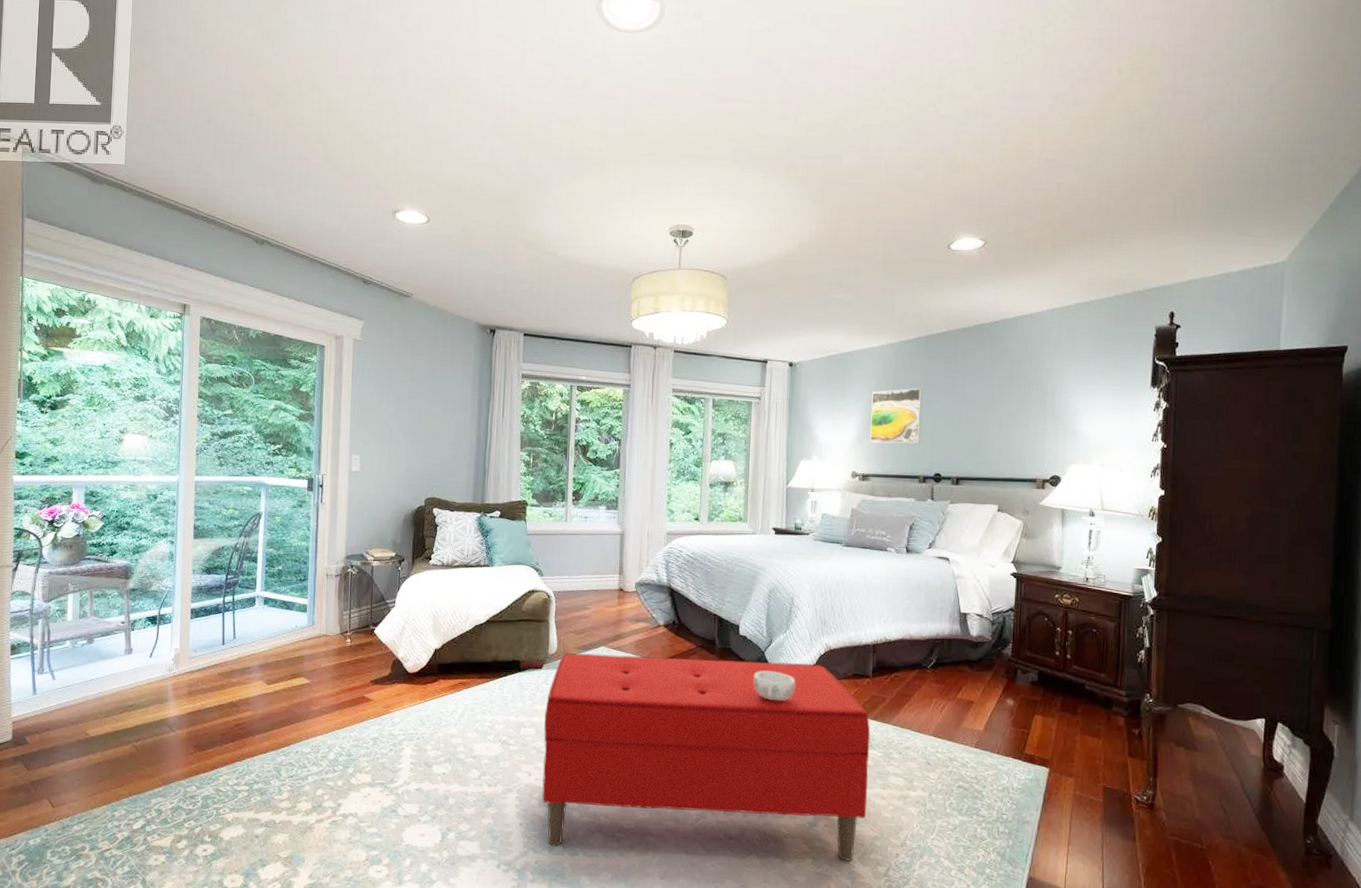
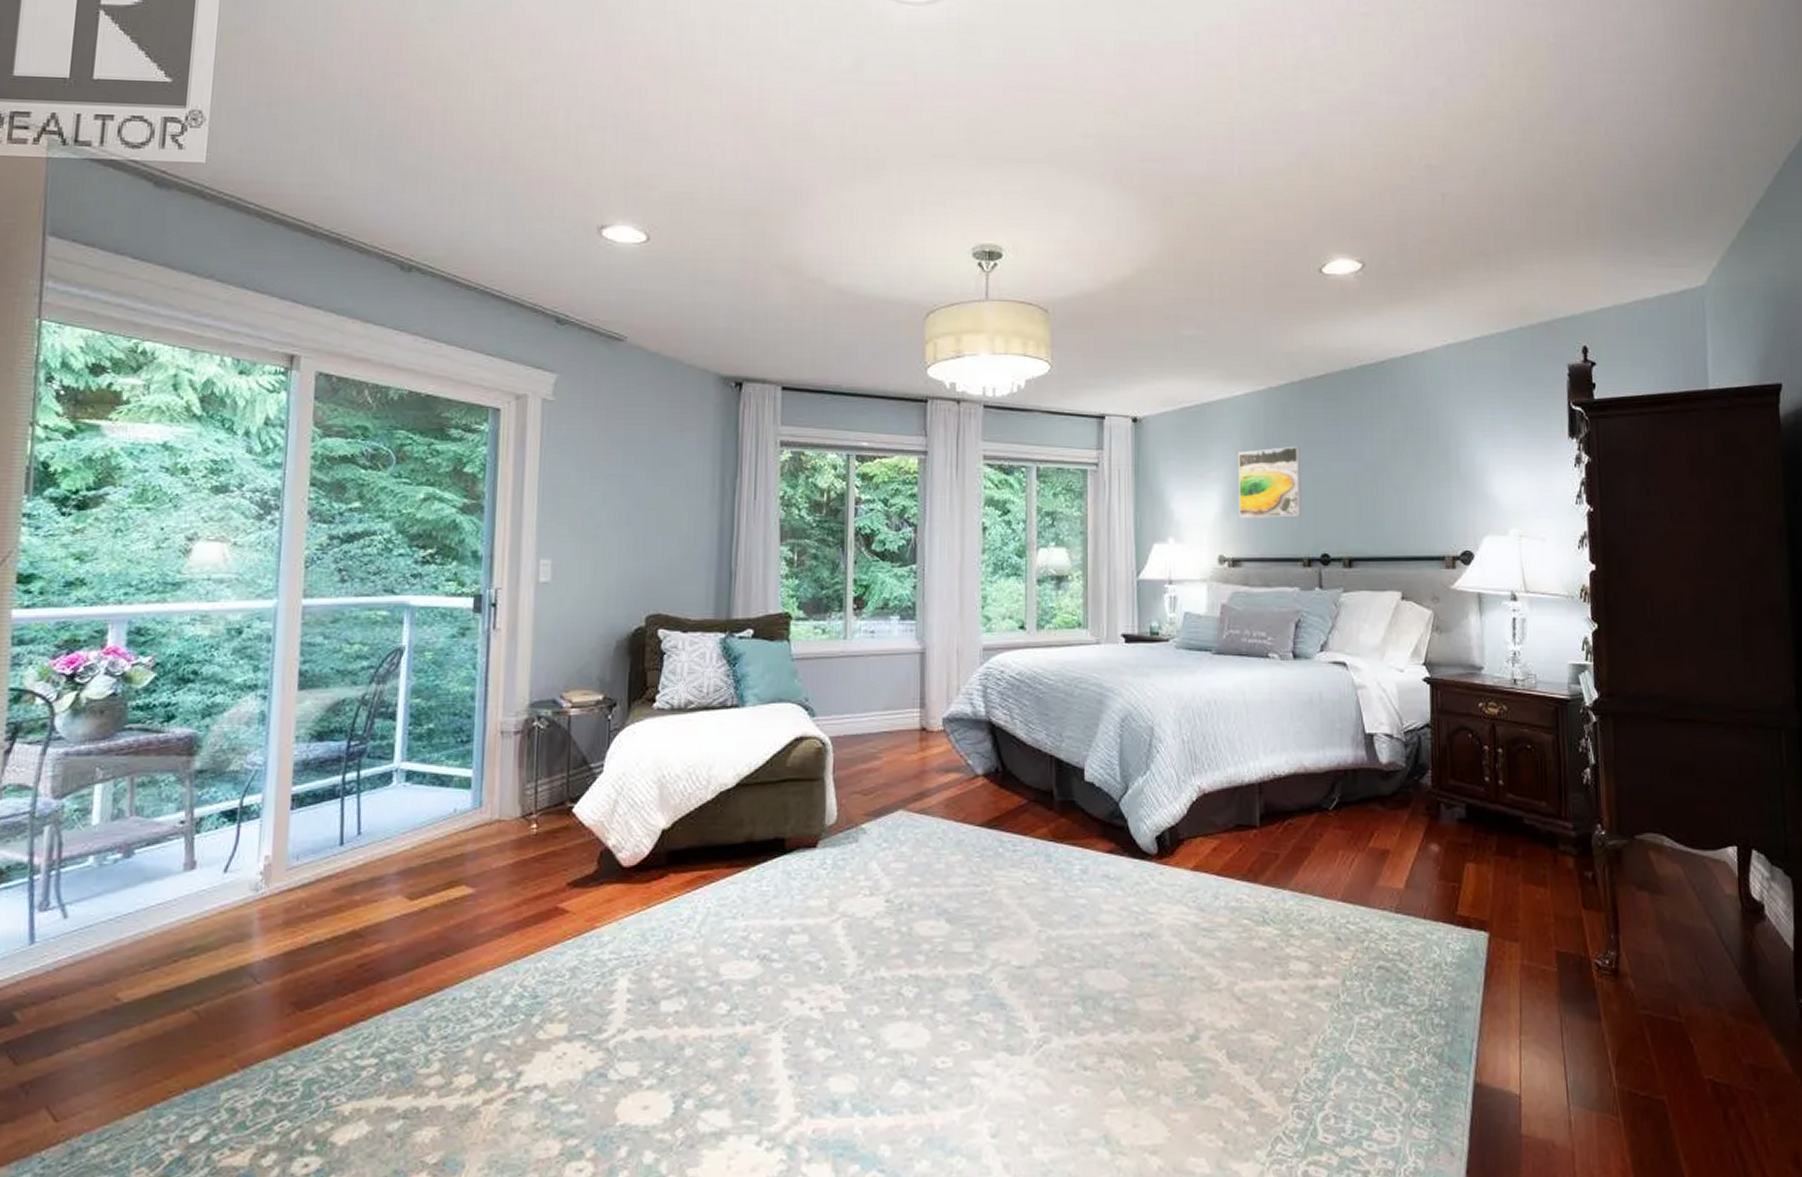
bench: present [542,653,871,861] -> none [820,815,1264,1105]
decorative bowl: present [753,670,796,701] -> none [1106,828,1162,869]

